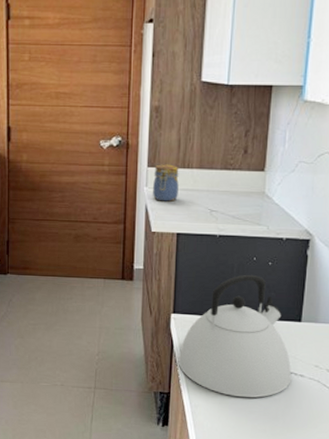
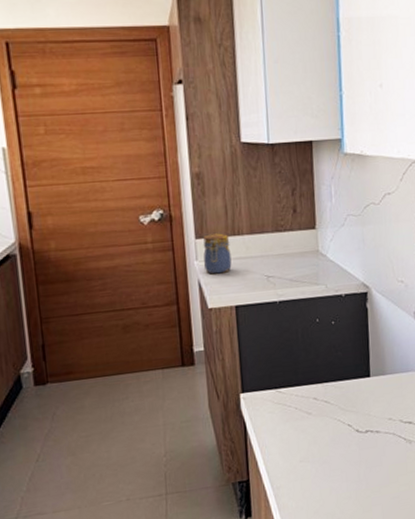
kettle: present [178,274,292,398] -> none [253,337,369,469]

